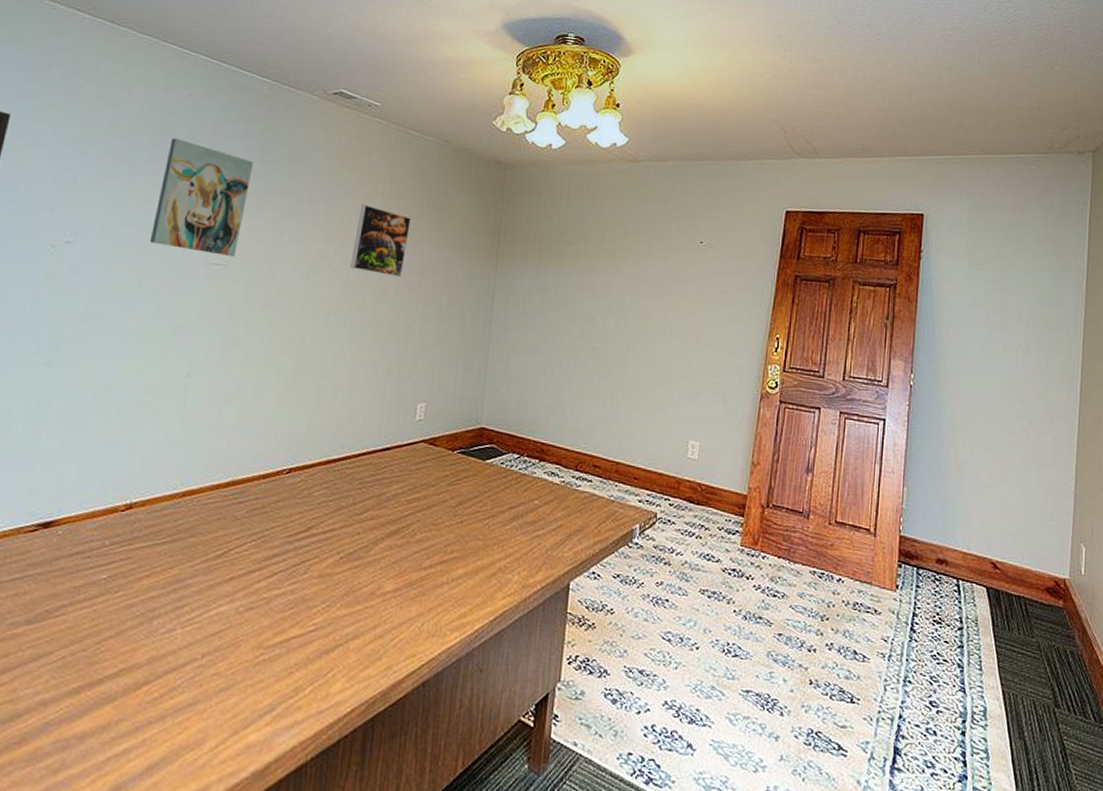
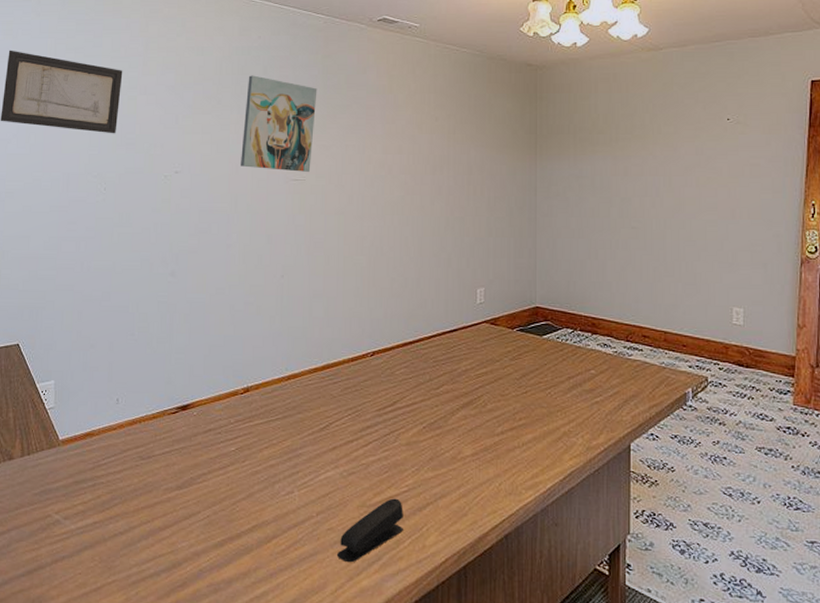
stapler: none [222,638,308,714] -> present [337,498,404,563]
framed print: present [350,204,411,278] -> none [407,115,456,178]

